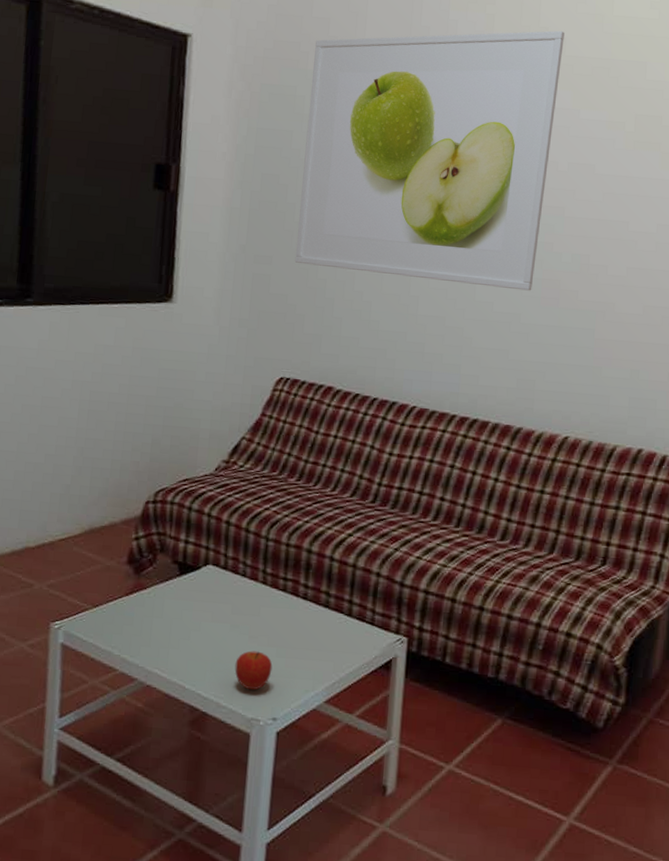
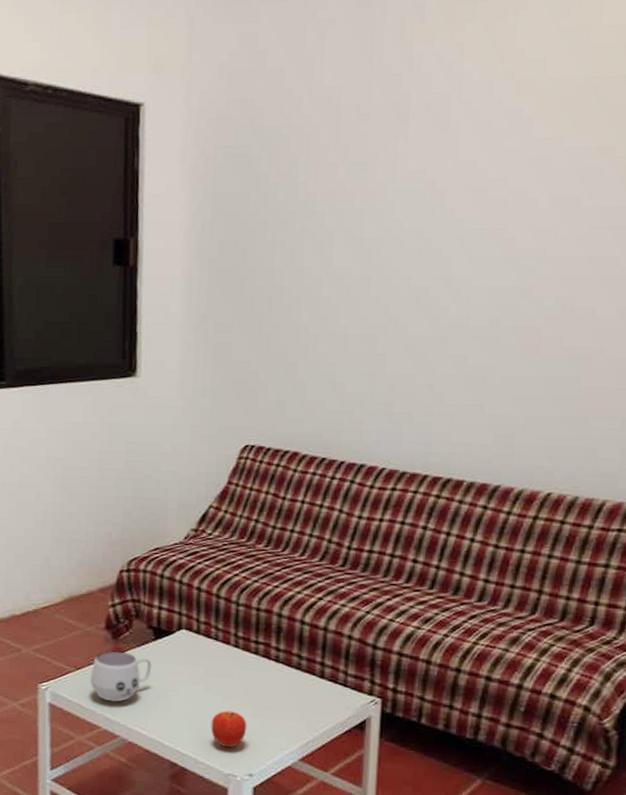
mug: none [108,586,176,642] -> present [90,650,152,702]
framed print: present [294,30,564,291] -> none [256,51,544,341]

